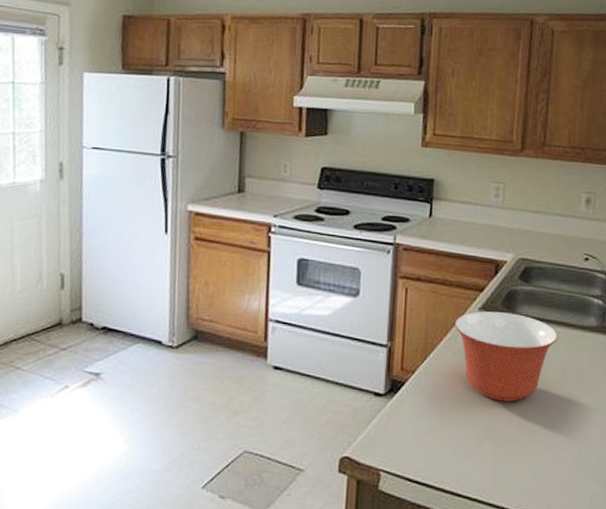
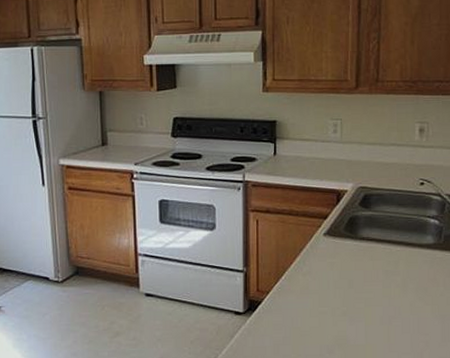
mixing bowl: present [454,311,557,402] -> none [302,236,397,314]

